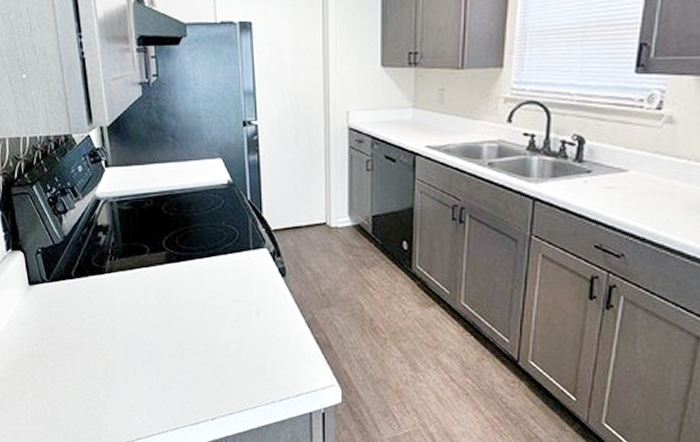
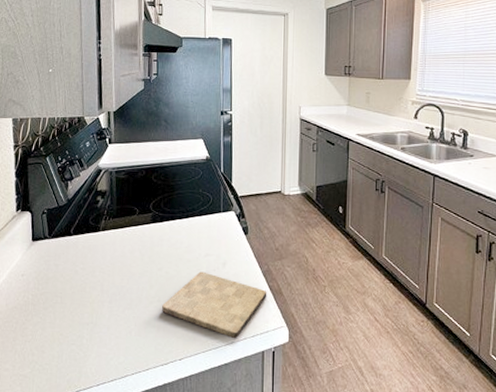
cutting board: none [187,320,313,398] -> present [162,271,267,339]

